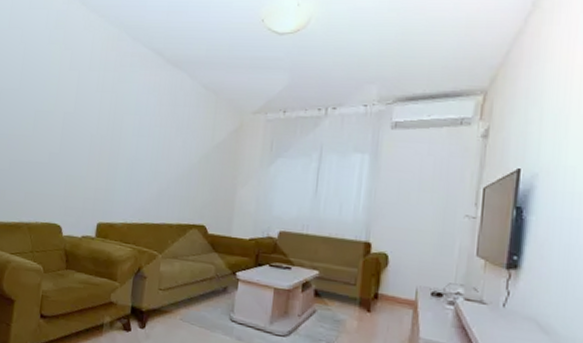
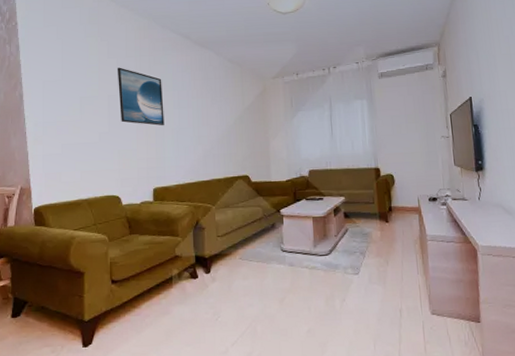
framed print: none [74,81,124,155] -> present [117,67,164,126]

